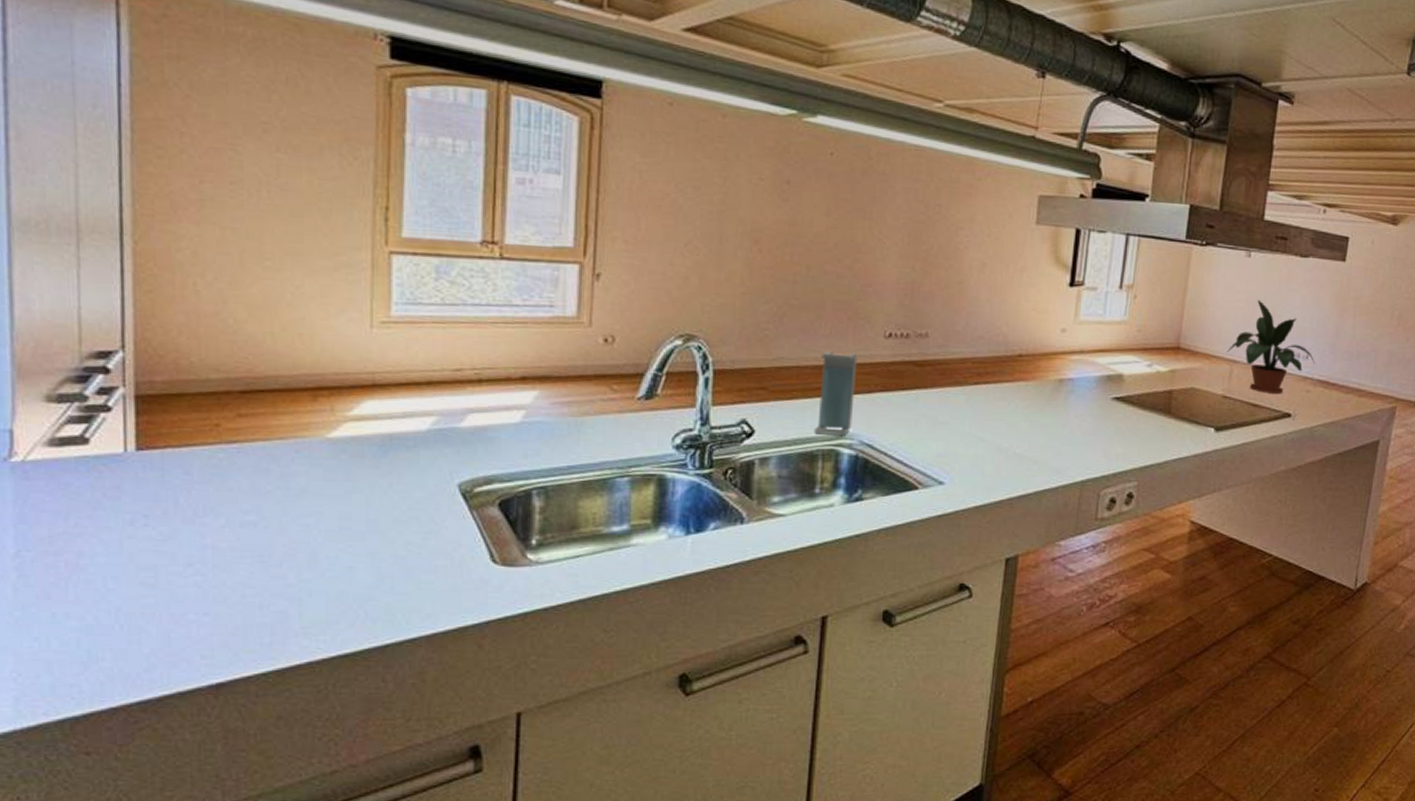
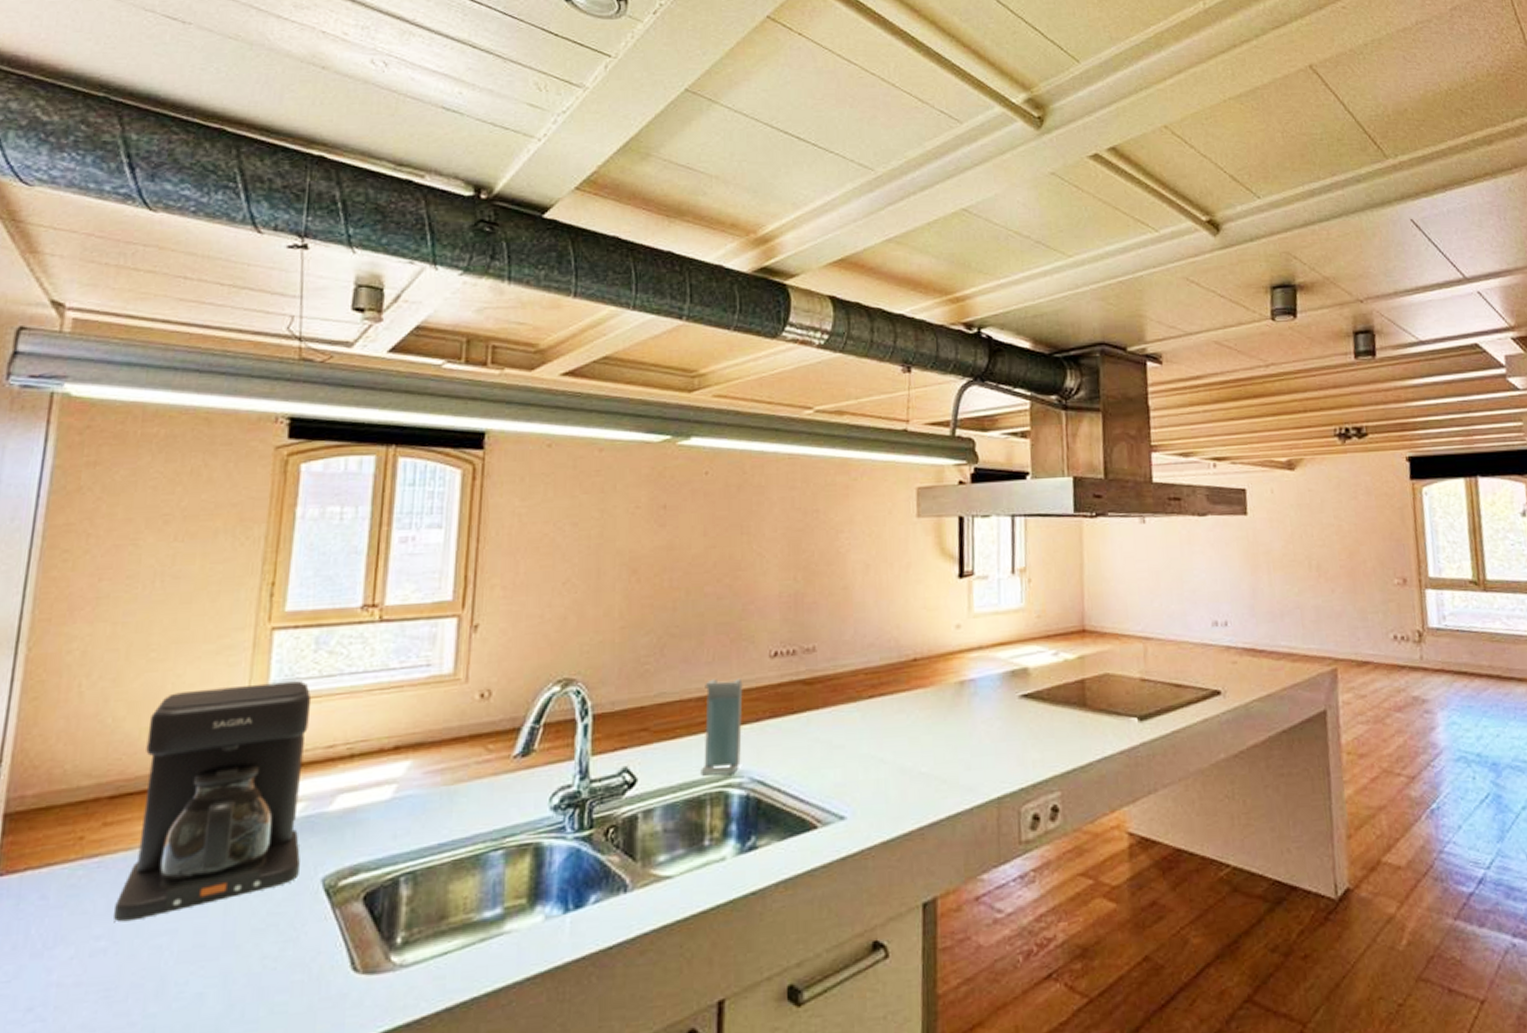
coffee maker: none [258,302,436,502] -> present [112,681,312,923]
potted plant: present [1227,300,1316,394] -> none [1137,567,1237,670]

